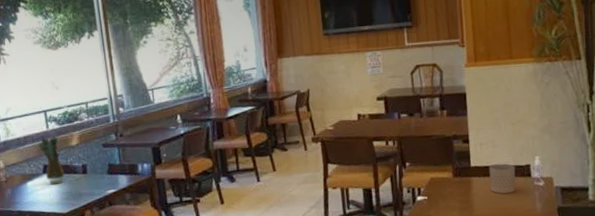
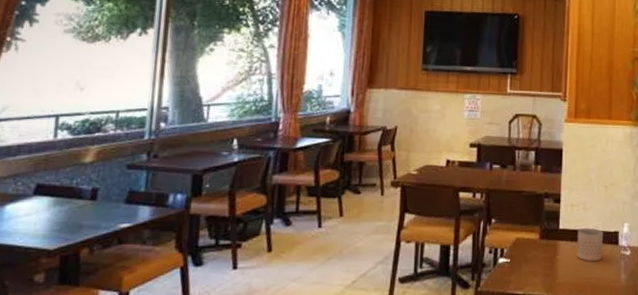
vase: present [38,135,65,186] -> none [35,146,67,212]

